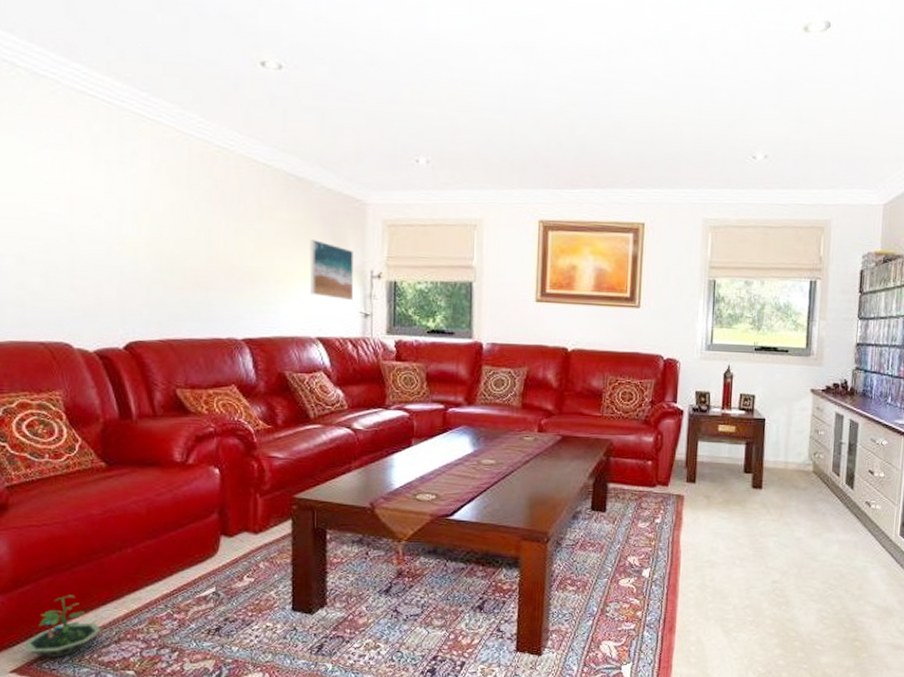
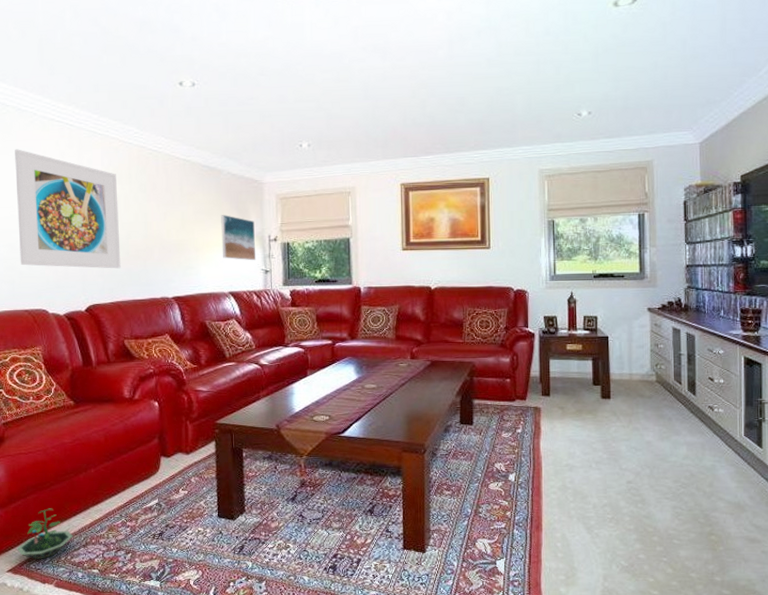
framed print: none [27,127,174,298] -> present [15,149,121,269]

